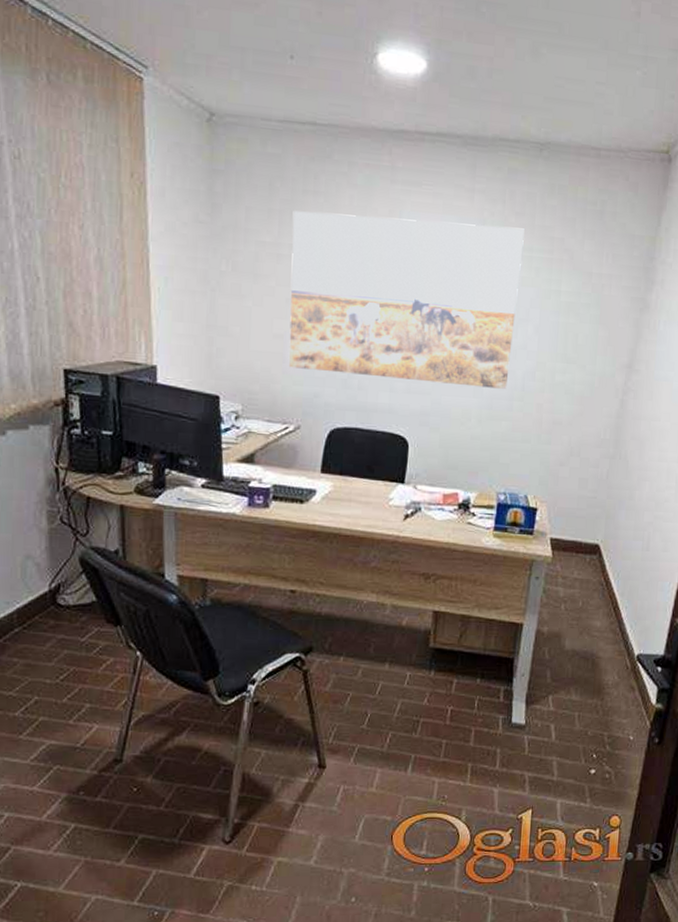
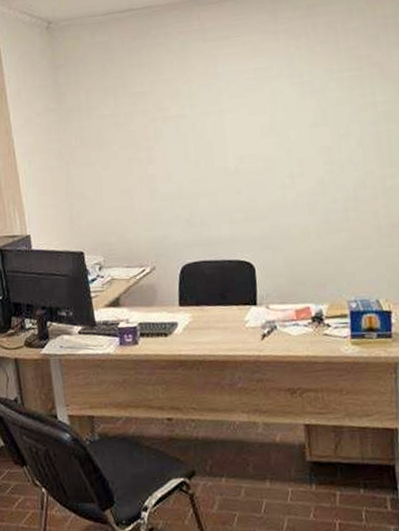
wall art: present [289,211,525,389] -> none [124,54,340,217]

